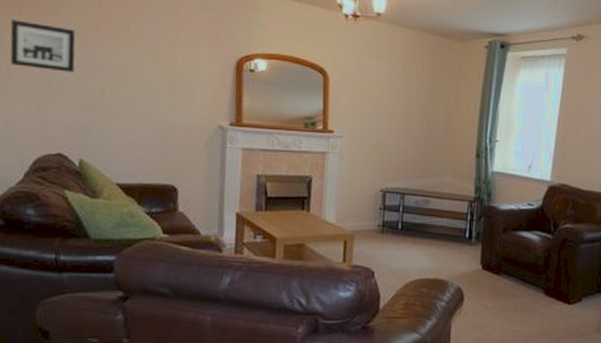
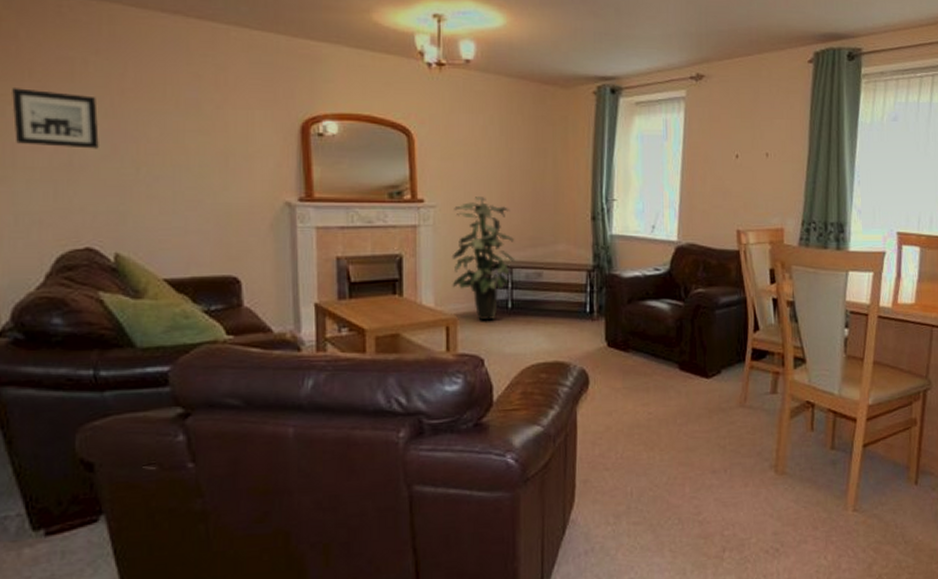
indoor plant: none [351,131,407,239] -> present [451,197,514,321]

